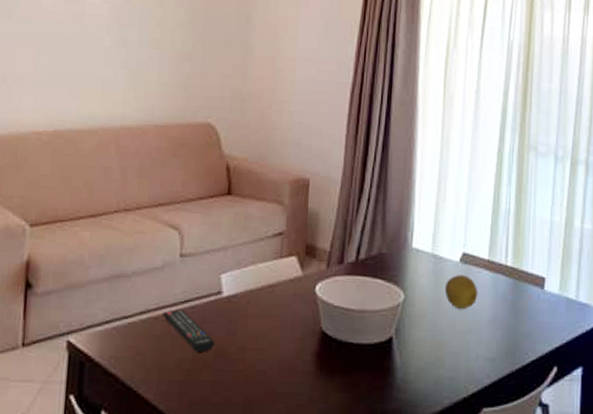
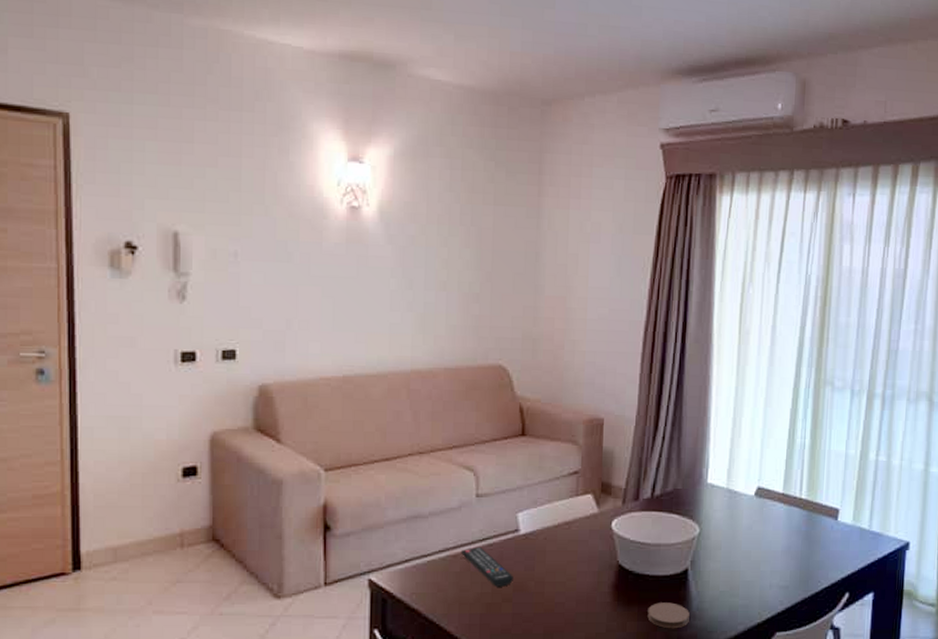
coaster: none [351,373,394,402] -> present [647,602,690,629]
fruit: present [444,275,478,310] -> none [739,508,773,541]

